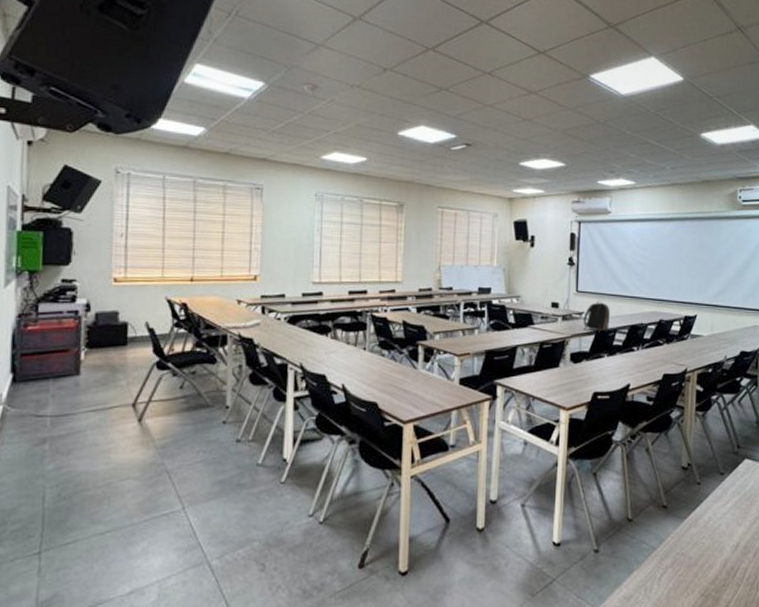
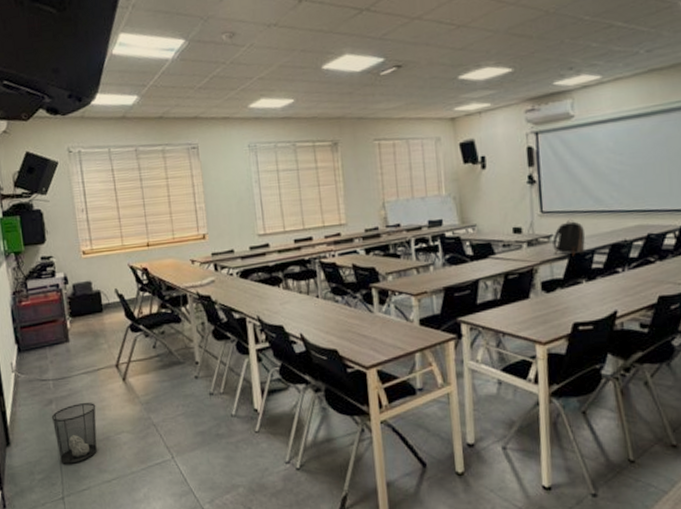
waste bin: none [41,444,101,513] -> present [51,403,97,464]

